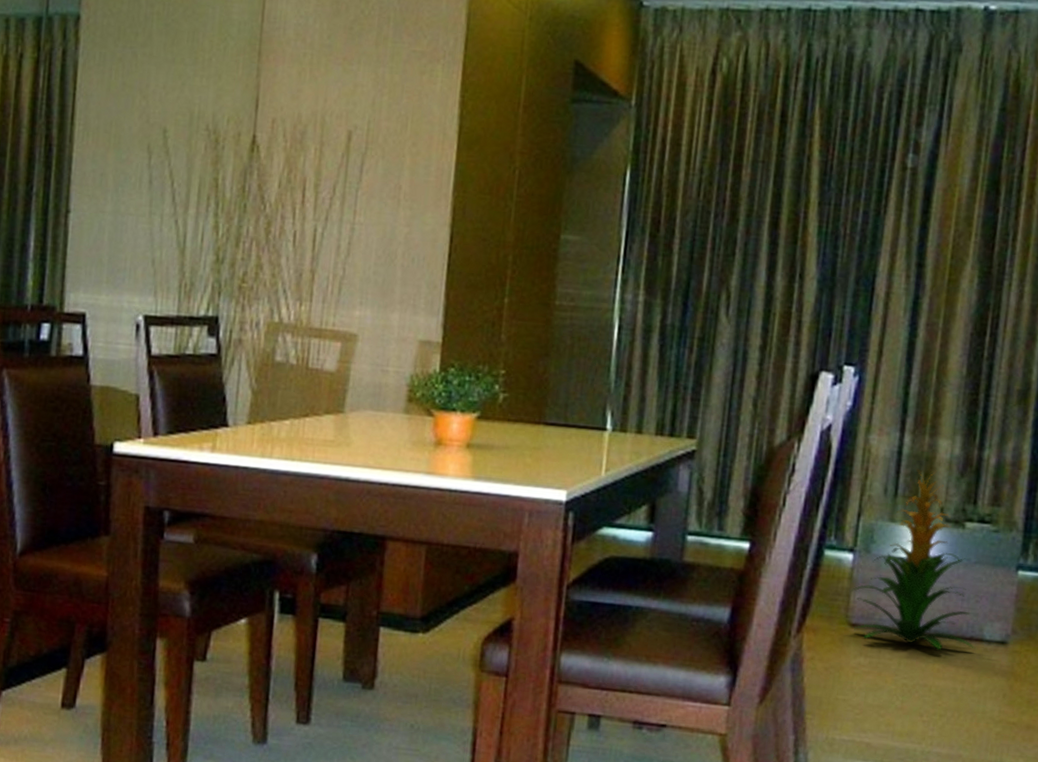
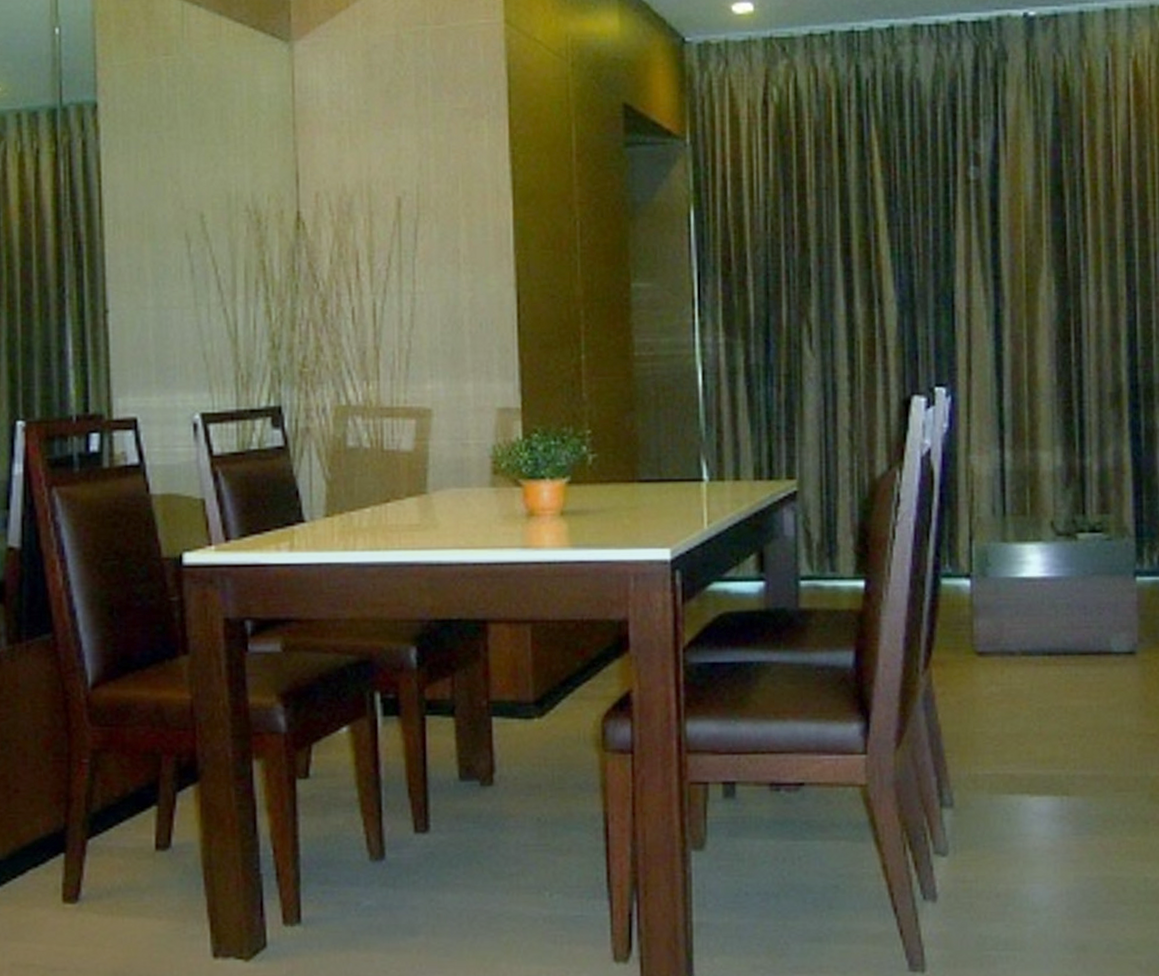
indoor plant: present [851,470,976,650] -> none [974,484,1105,669]

